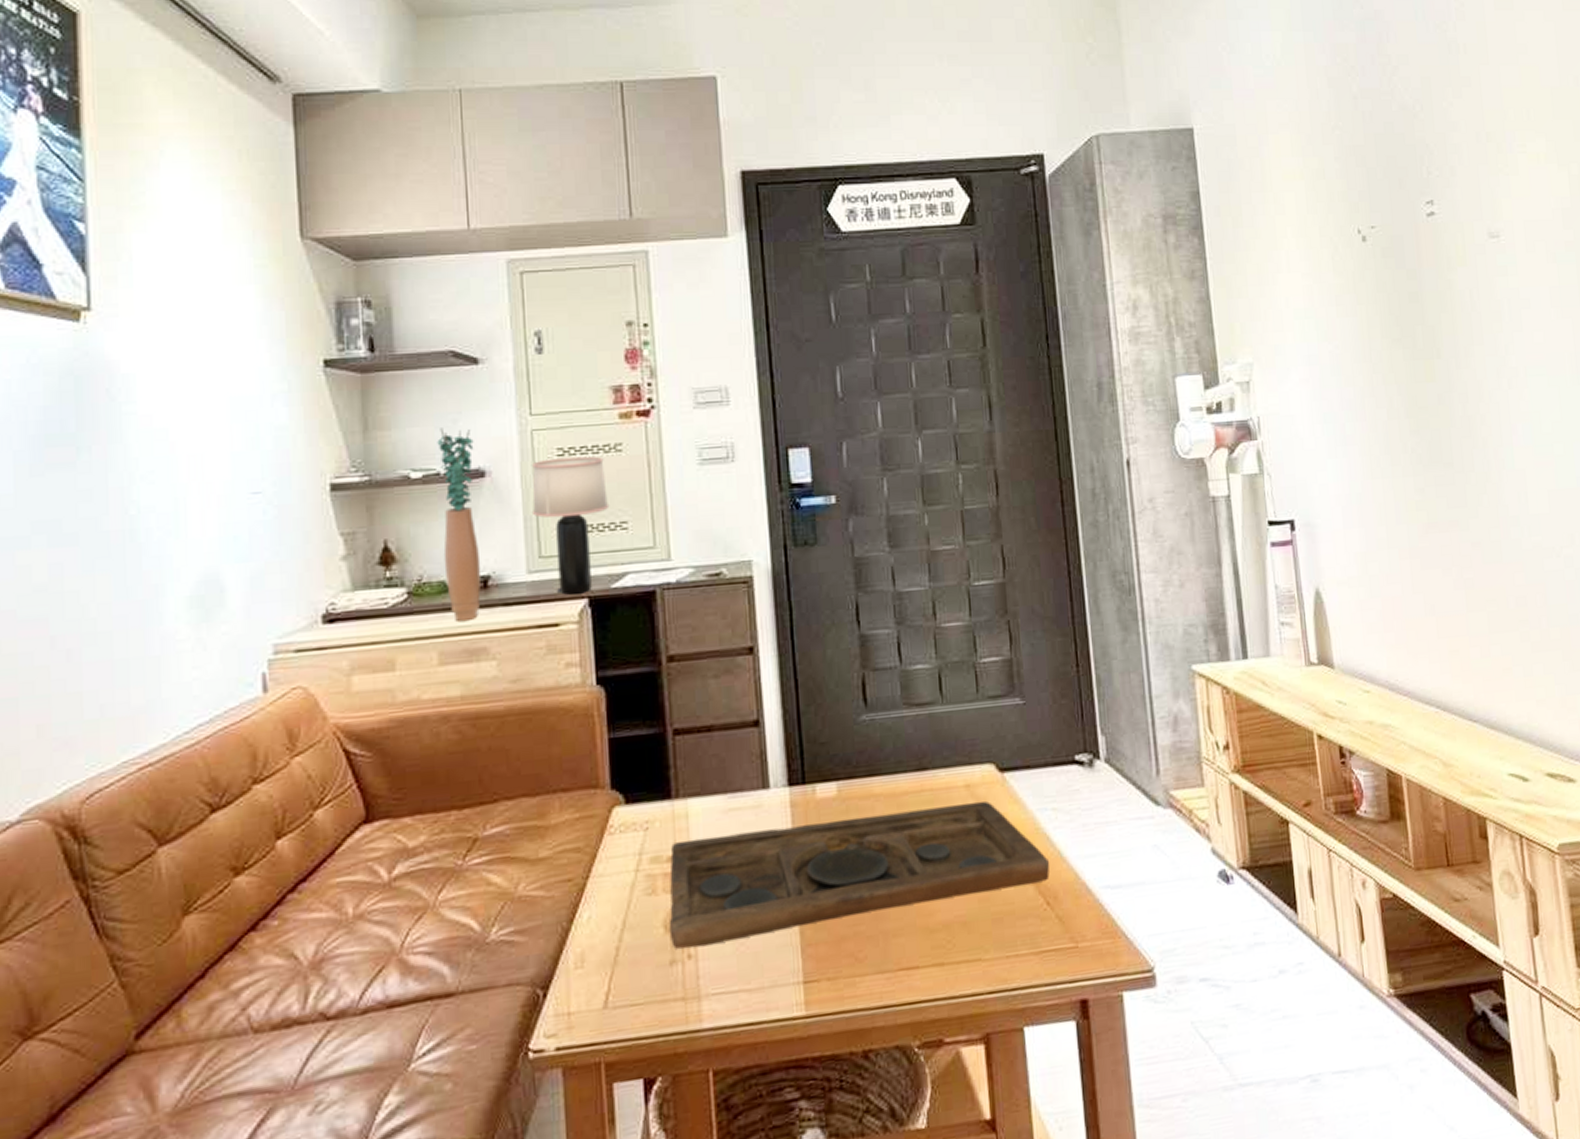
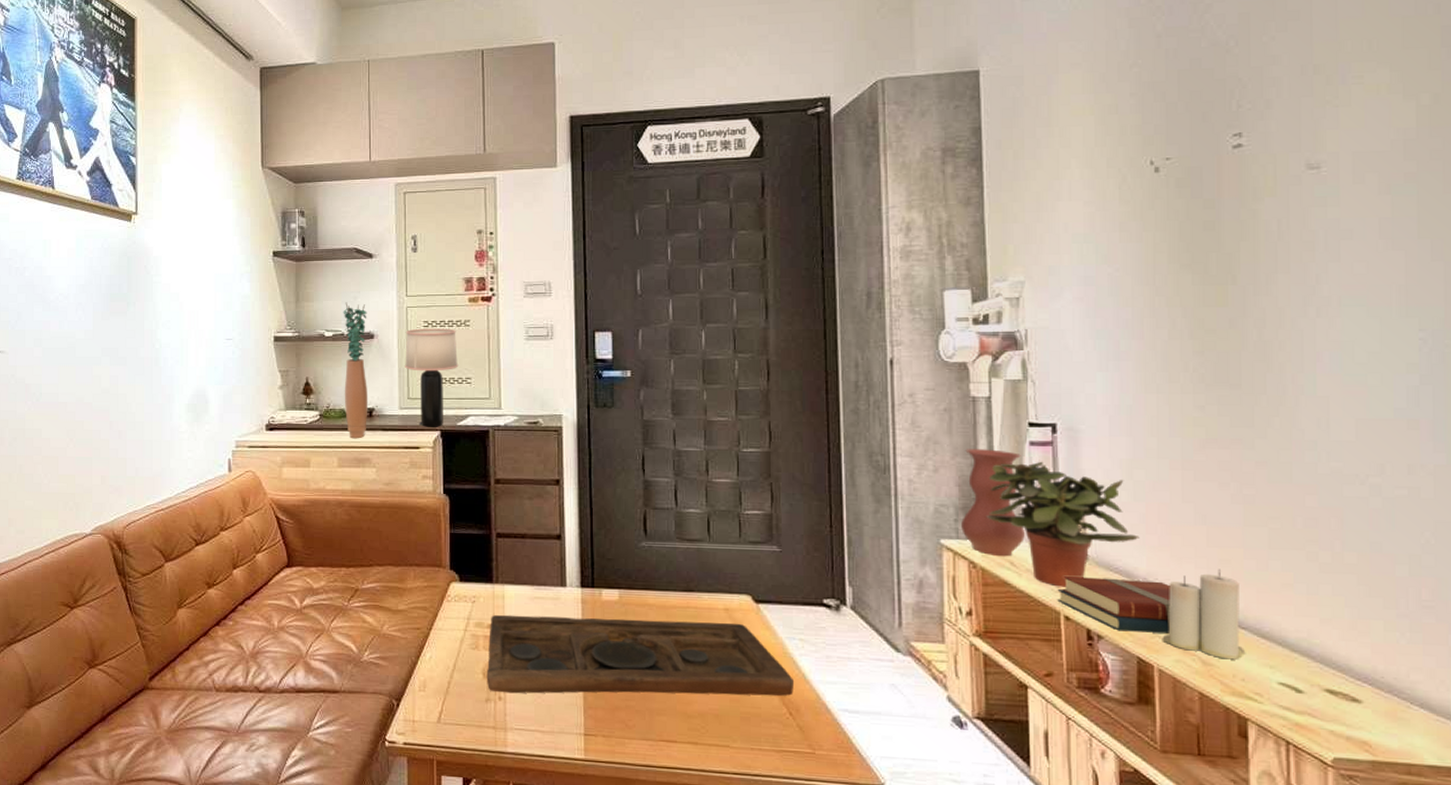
vase: none [1209,555,1274,677] -> present [961,449,1025,557]
potted plant: none [1234,564,1379,703] -> present [986,462,1140,587]
books: none [1308,682,1414,743] -> present [1057,576,1171,635]
candle: none [1406,660,1479,758] -> present [1162,568,1246,660]

